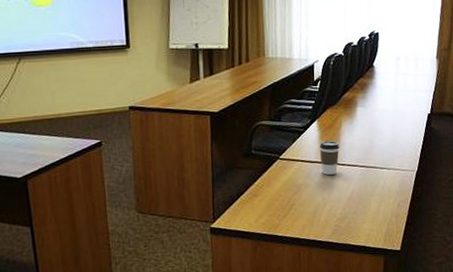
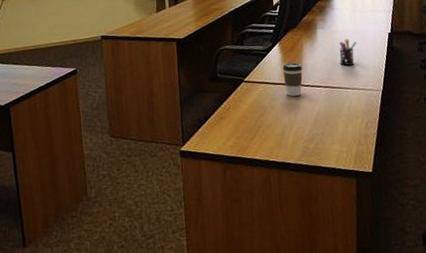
pen holder: none [377,117,395,145] -> present [339,38,357,66]

